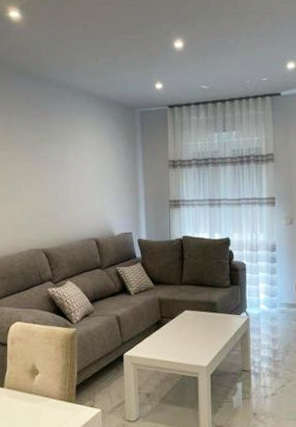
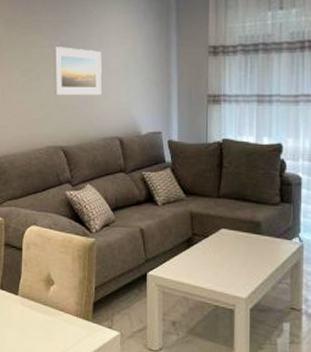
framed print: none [33,161,78,204] -> present [53,47,102,96]

